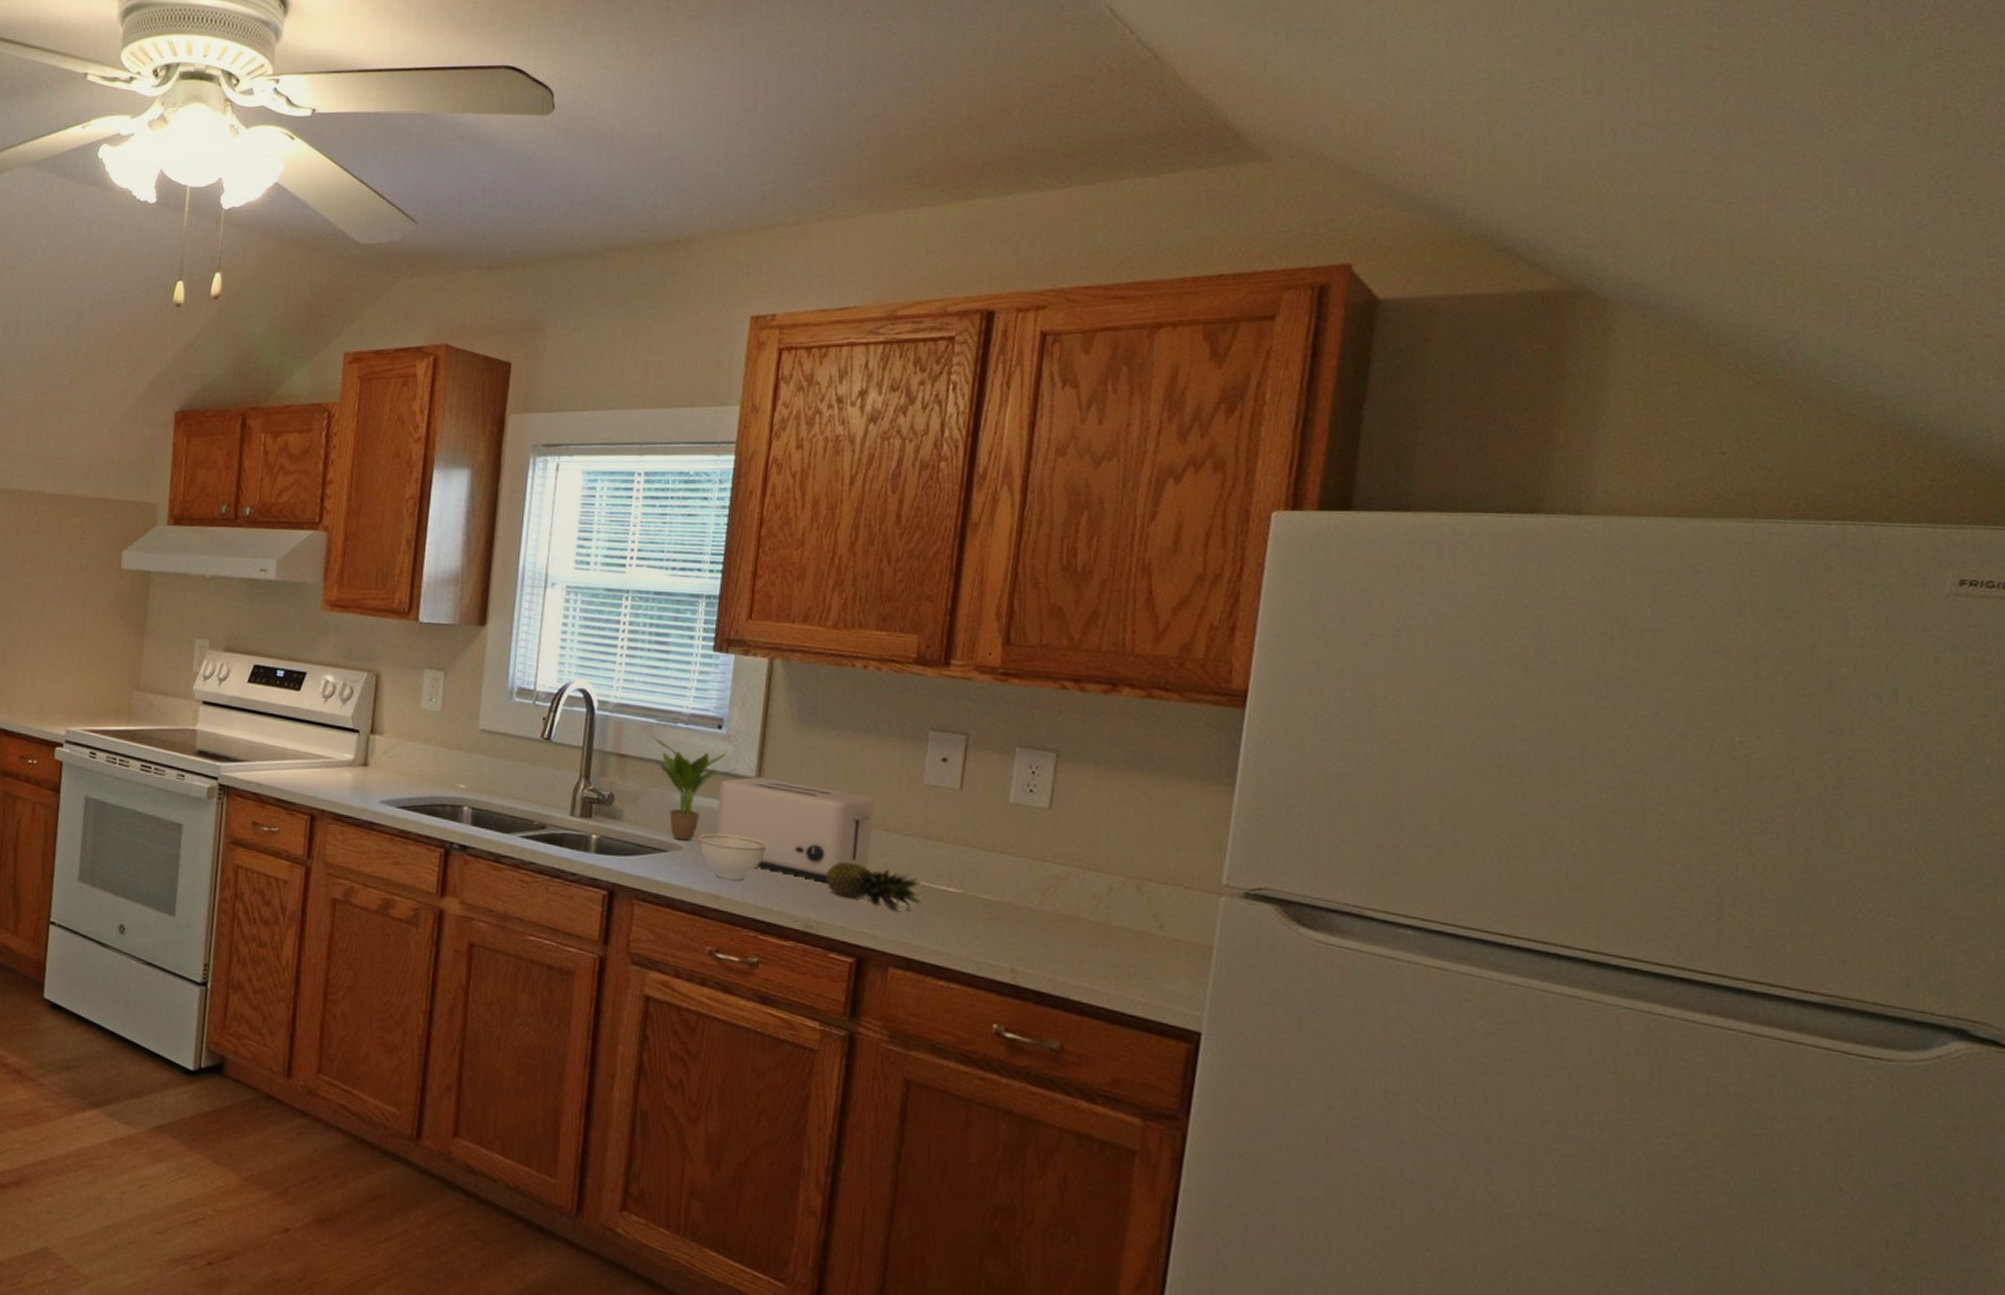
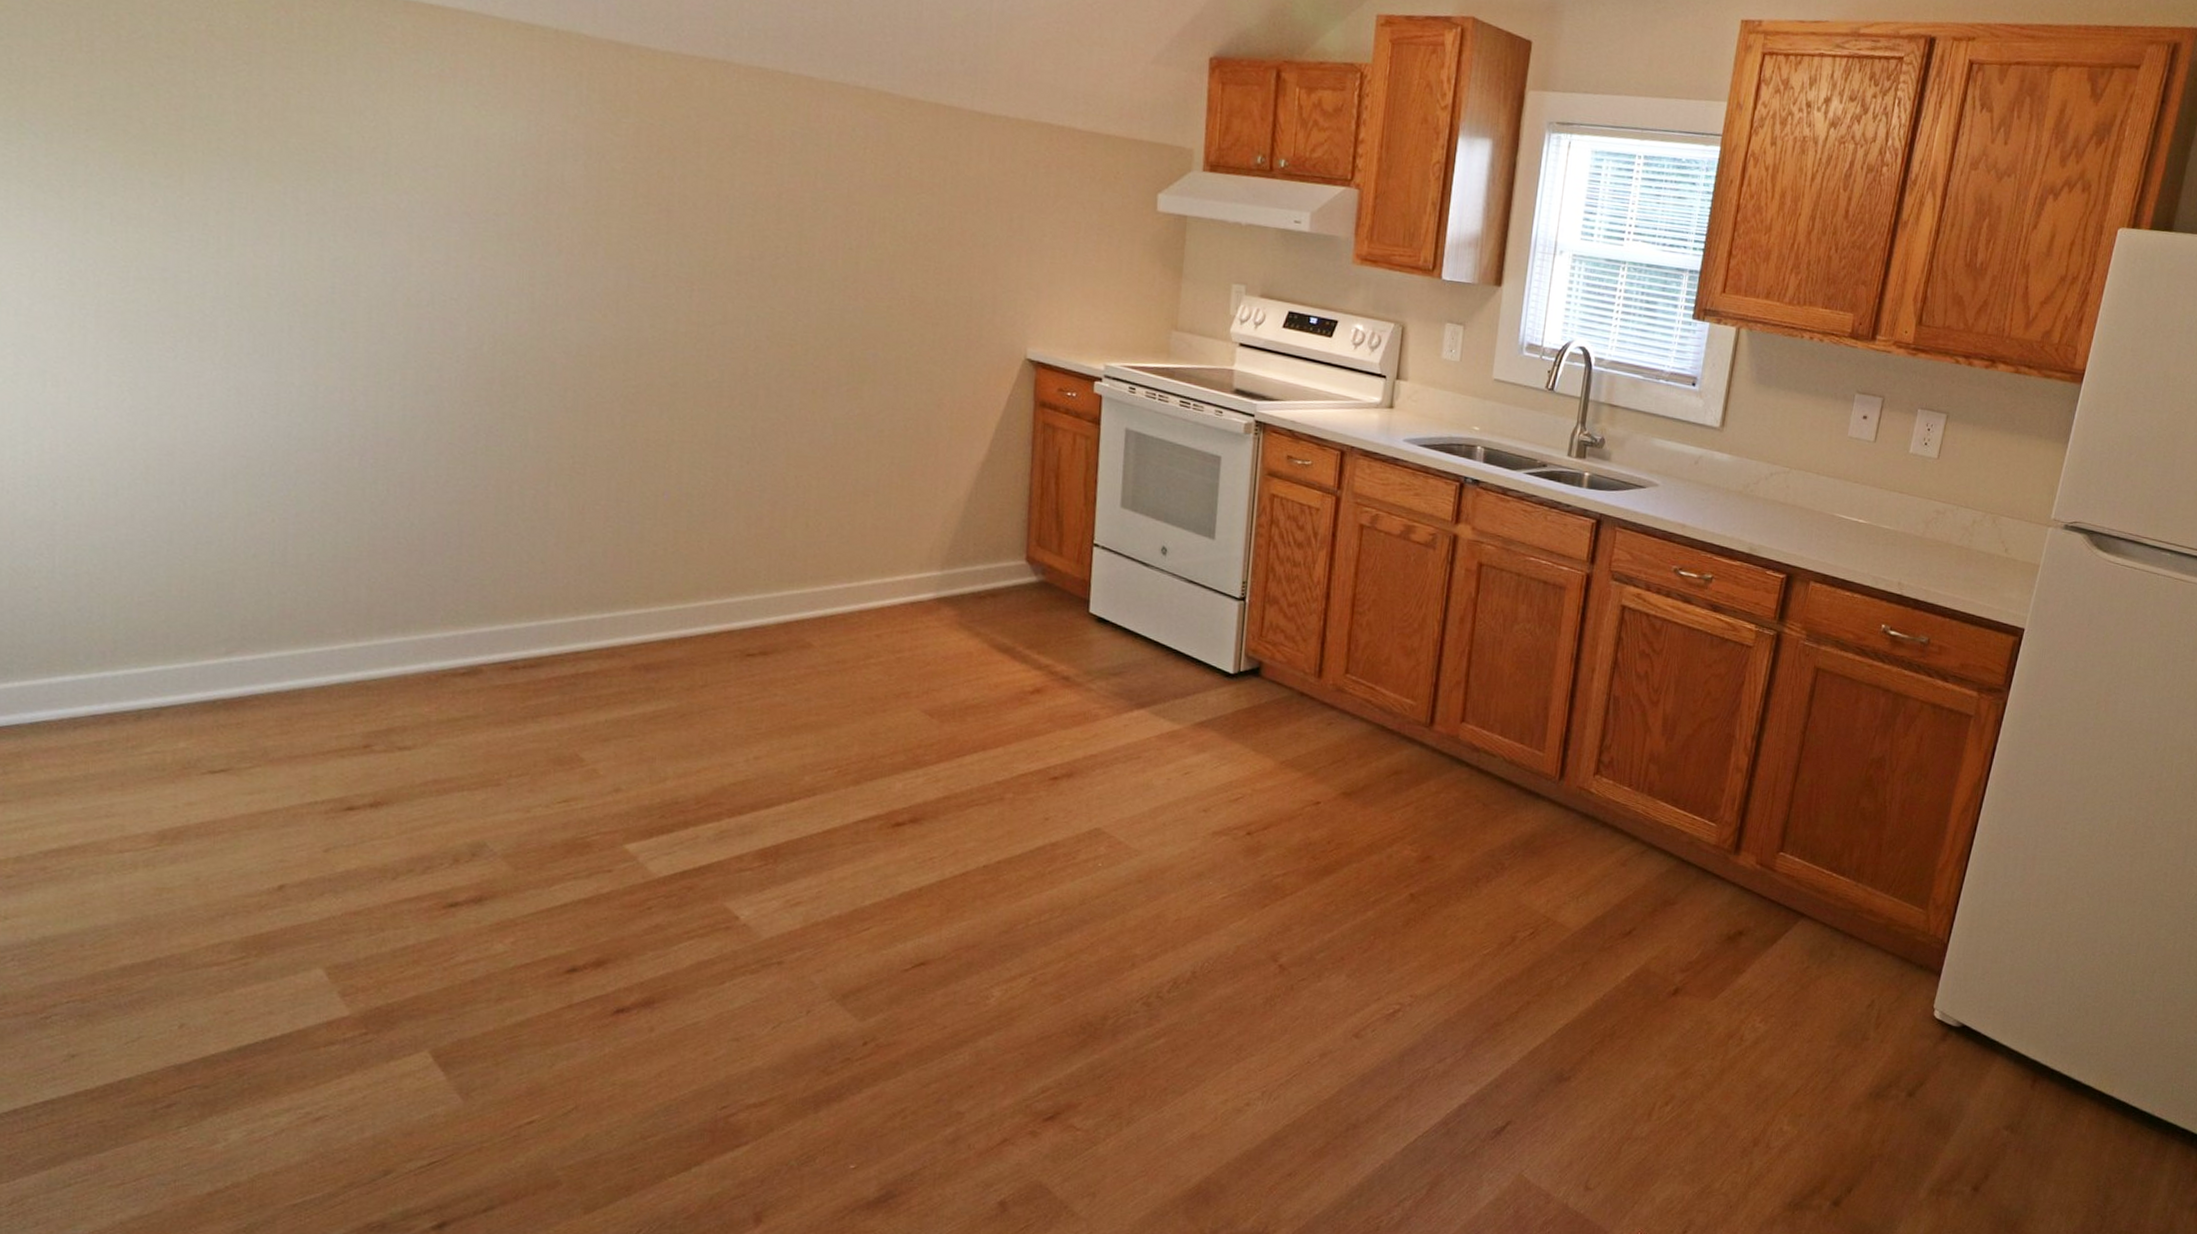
potted plant: present [652,735,737,841] -> none [1638,389,1705,479]
bowl: present [698,833,768,882] -> none [1670,473,1726,513]
toaster: present [715,777,873,883] -> none [1685,427,1809,515]
fruit: present [825,862,922,913] -> none [1768,498,1839,539]

